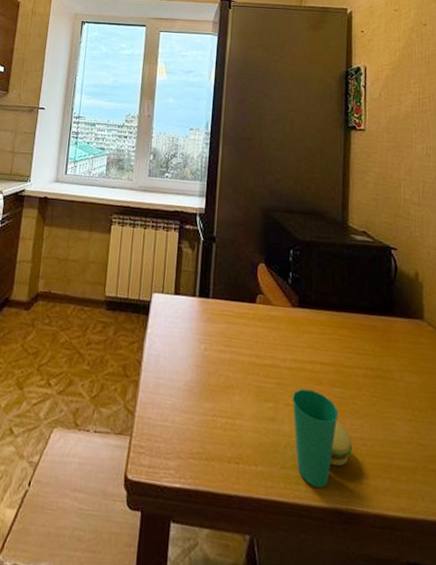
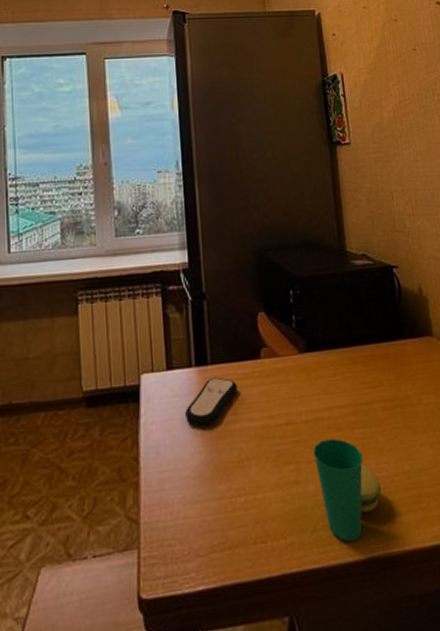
remote control: none [184,309,232,351] -> present [185,377,237,428]

